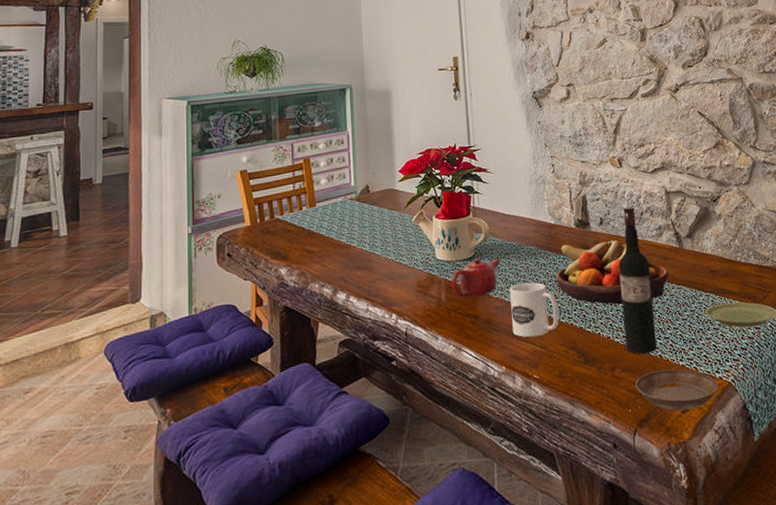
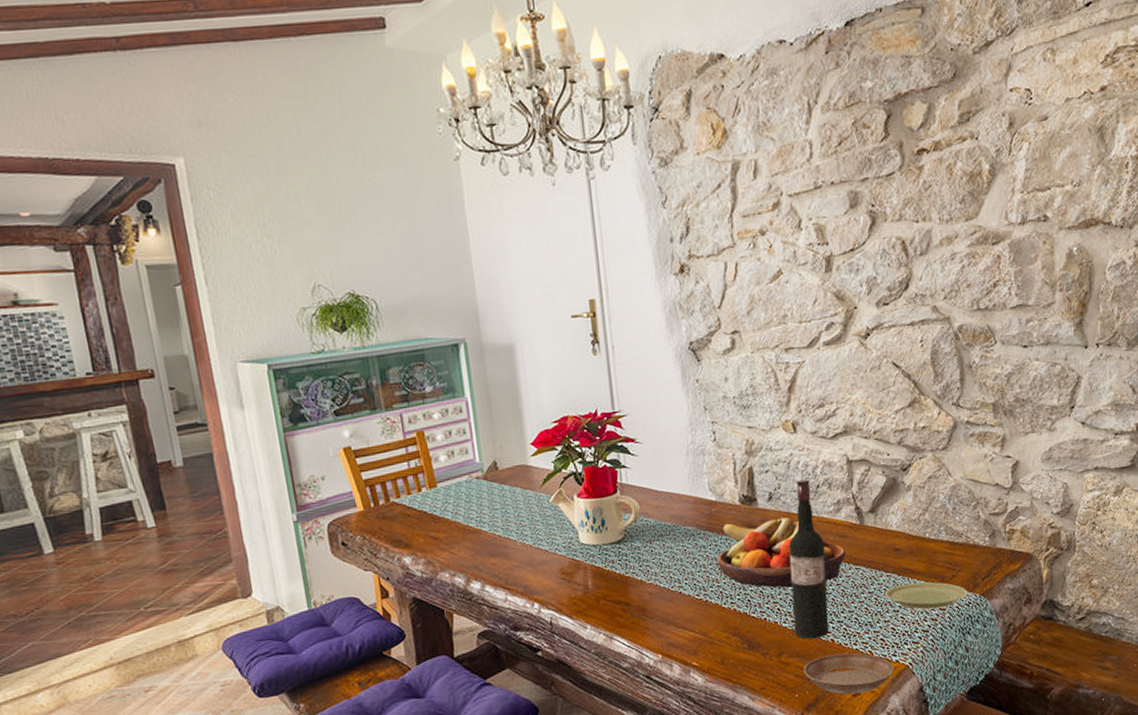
teapot: present [451,258,501,299] -> none [598,540,655,585]
mug: present [510,282,559,337] -> none [665,566,721,625]

